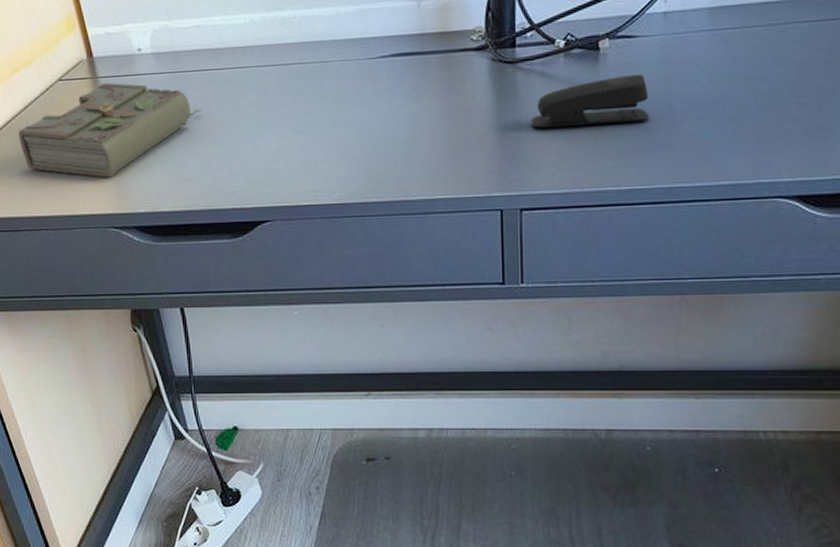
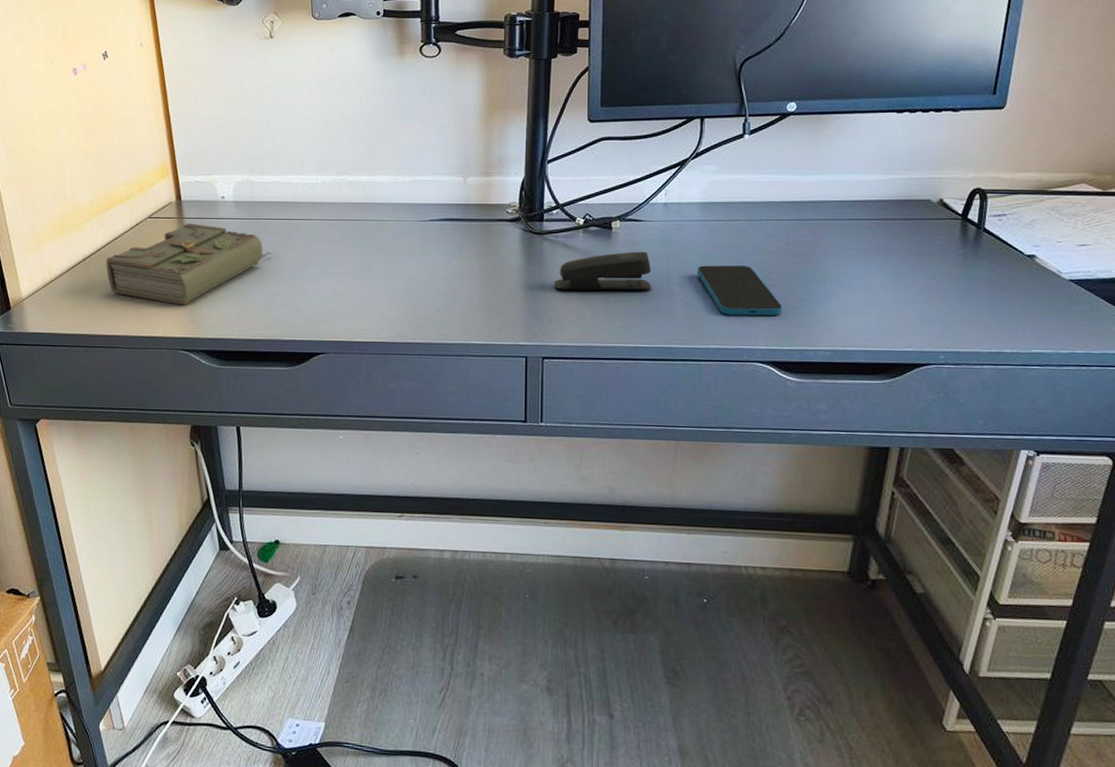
smartphone: none [706,82,812,144] -> present [698,265,783,316]

